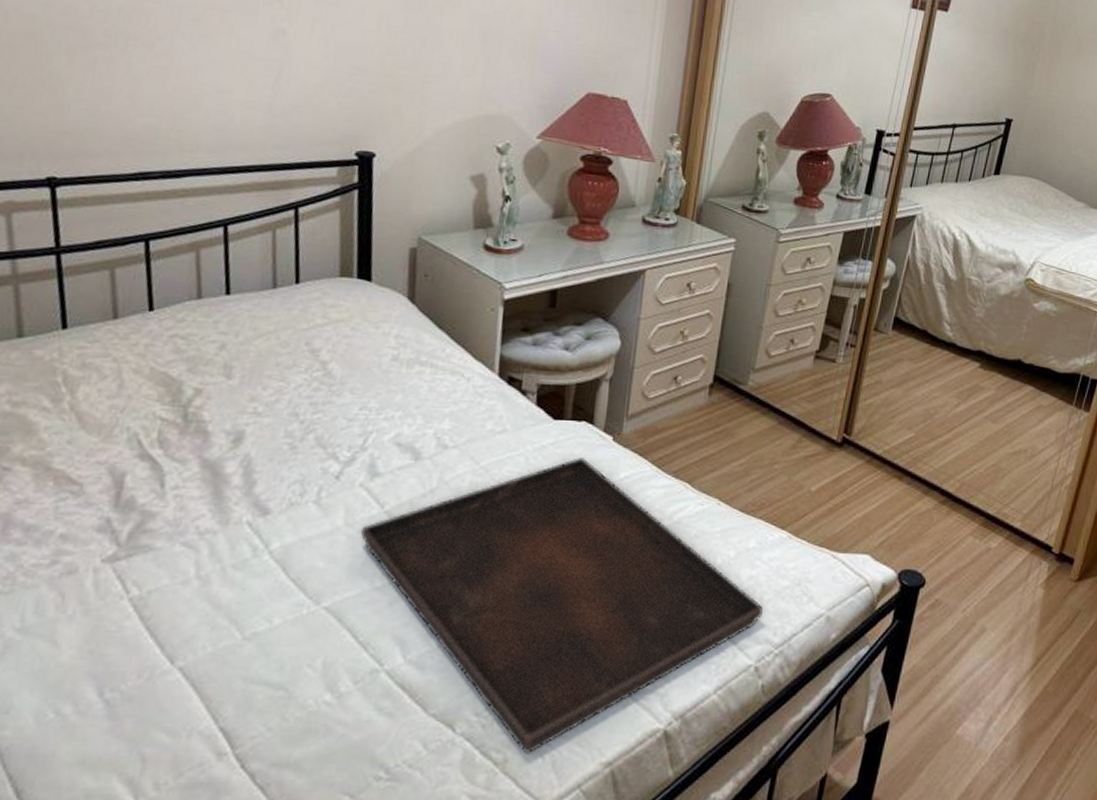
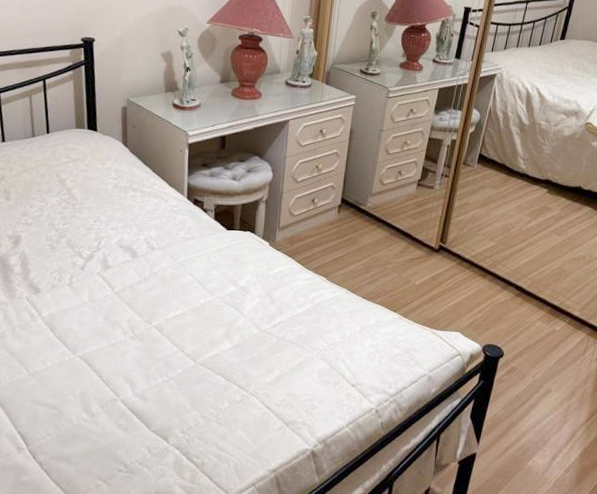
serving tray: present [360,457,764,755] -> none [99,257,382,461]

